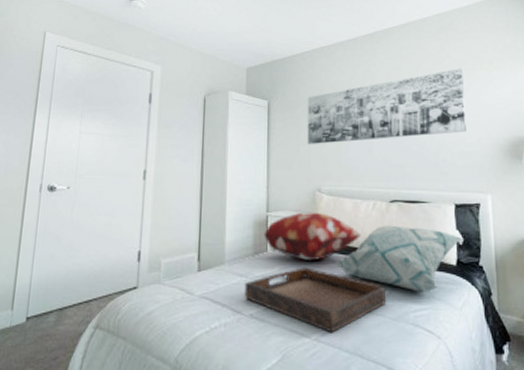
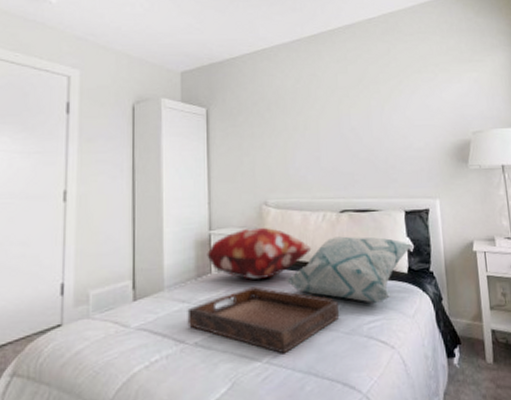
wall art: present [307,68,466,145] -> none [249,71,414,156]

